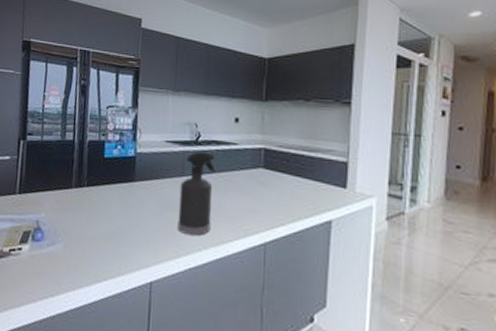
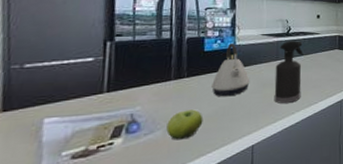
fruit: none [66,224,101,259] -> present [166,109,204,141]
kettle: none [110,149,151,216] -> present [211,42,250,97]

